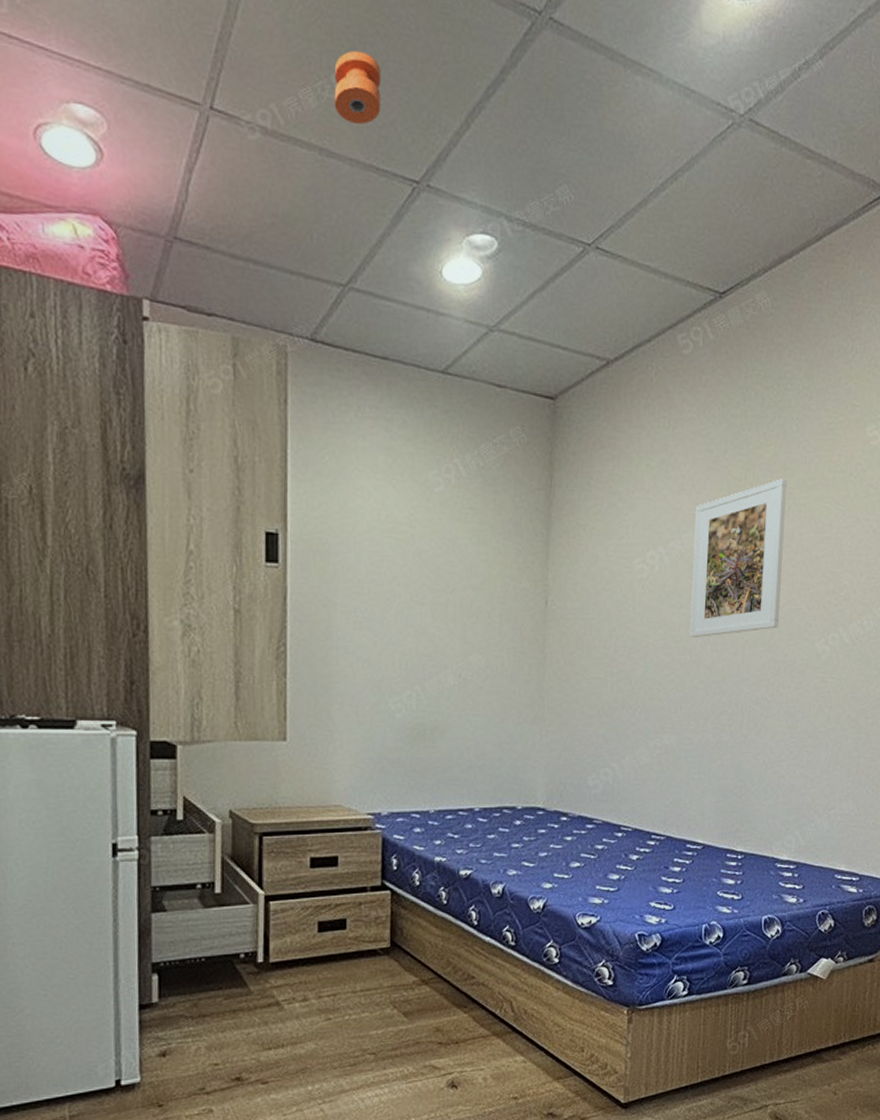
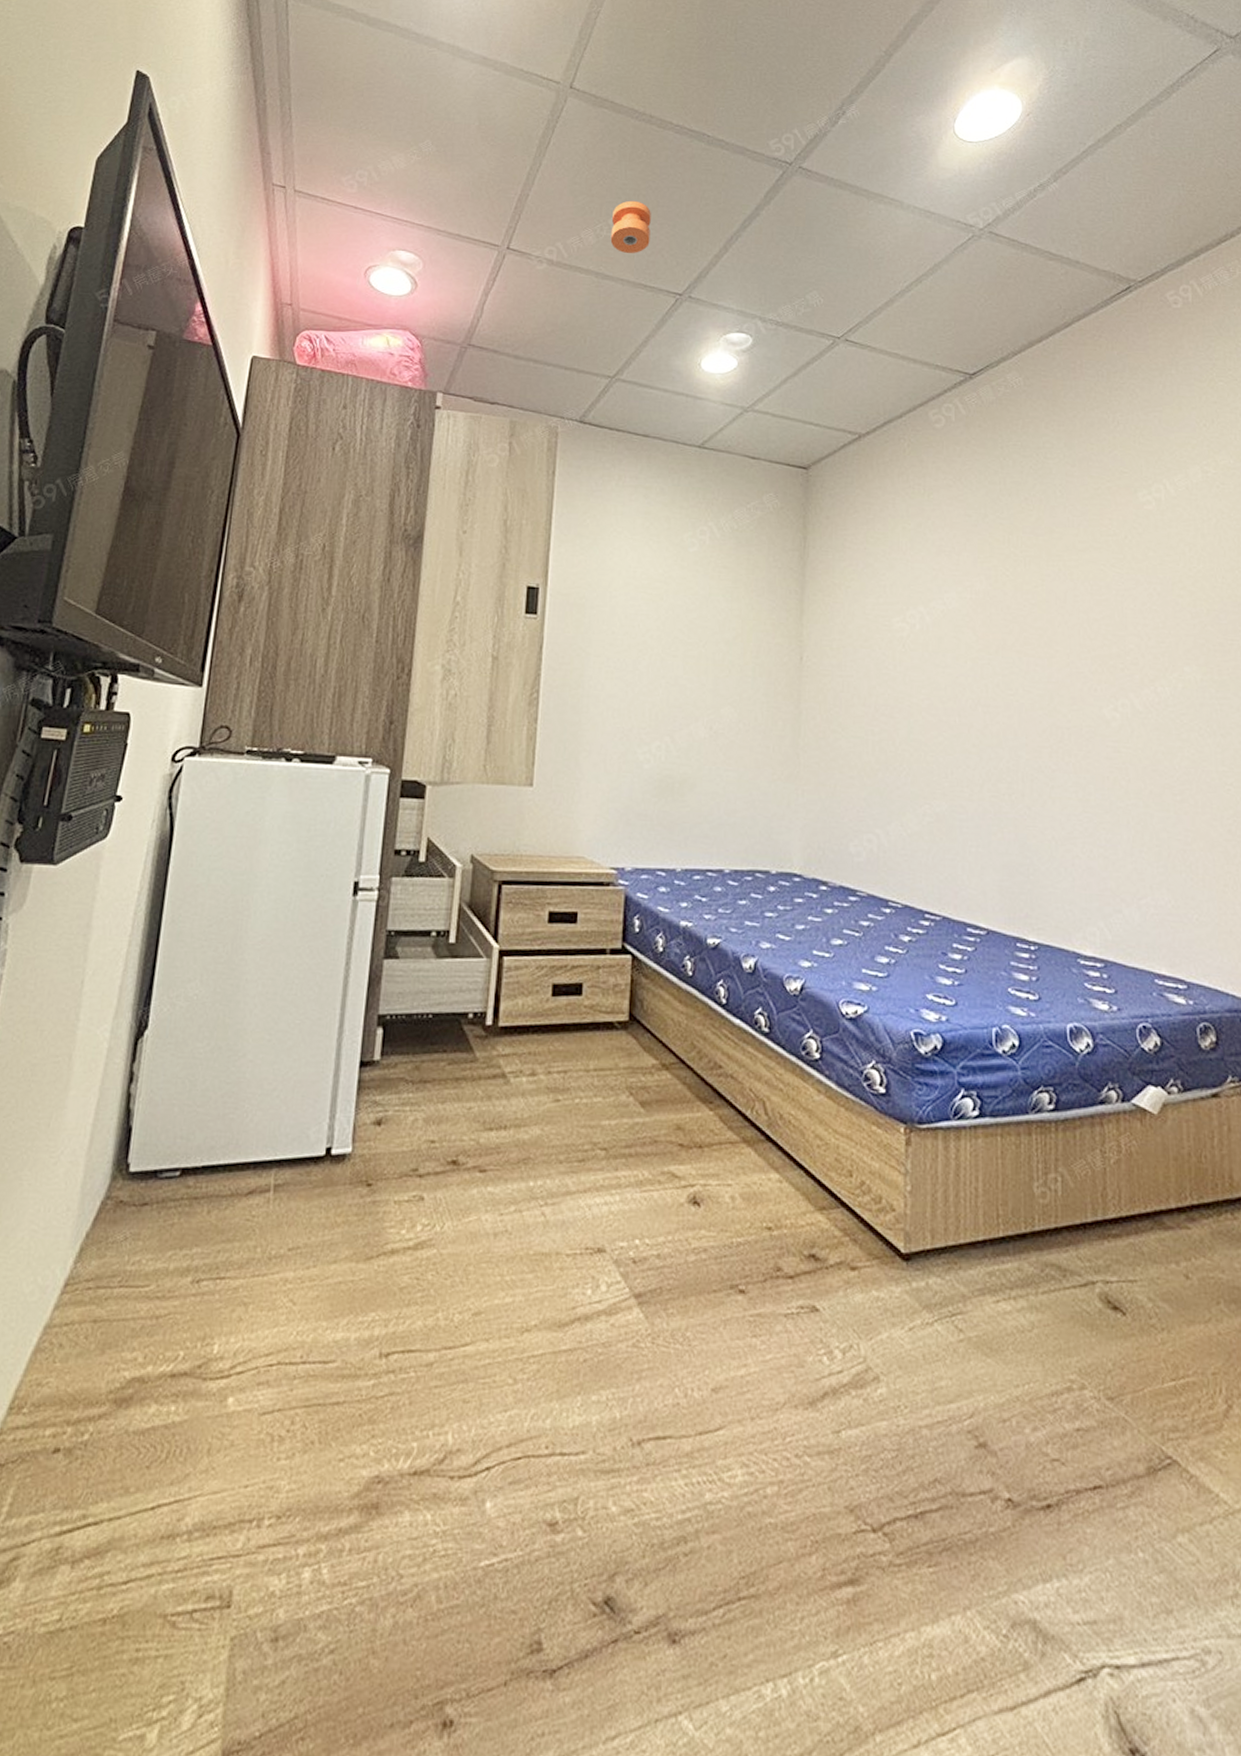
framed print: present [690,478,787,638] -> none [957,541,1057,699]

